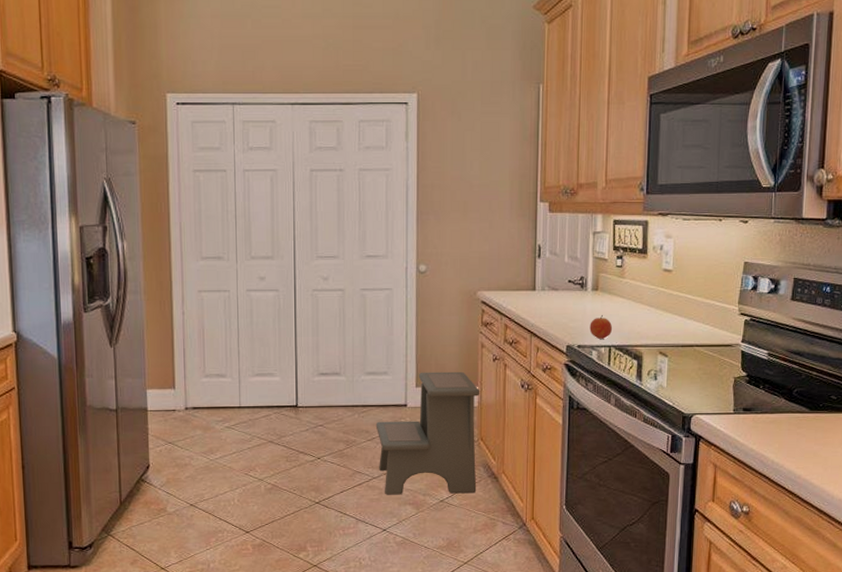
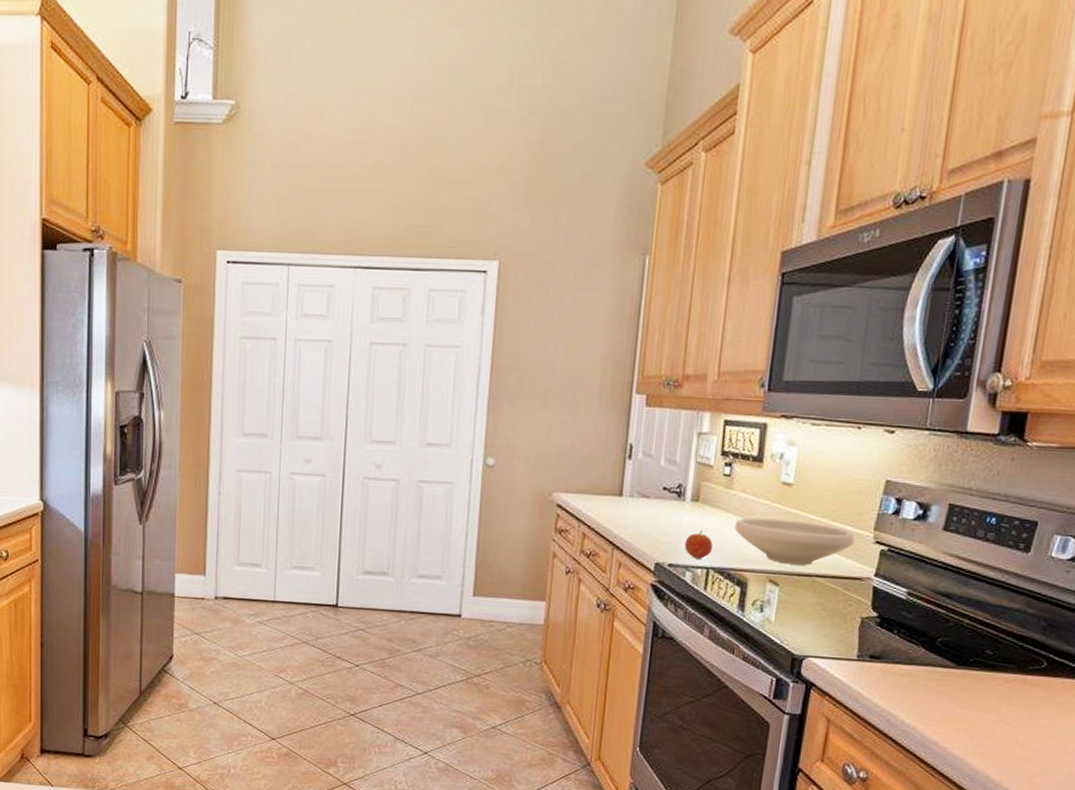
step stool: present [375,371,480,494] -> none [423,579,548,722]
bowl: none [629,300,724,338] -> present [734,517,855,566]

